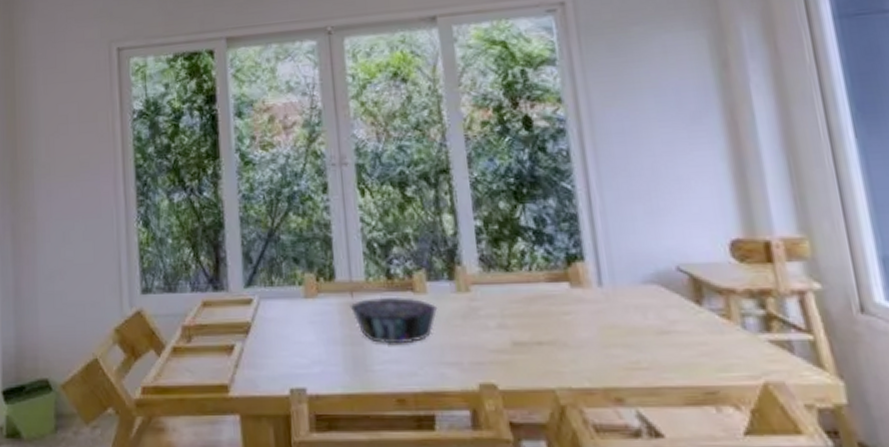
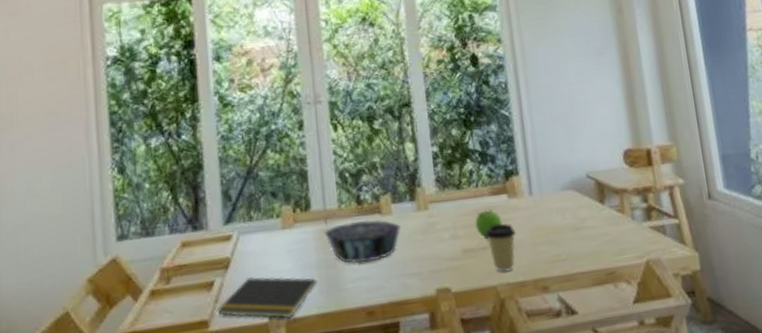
notepad: none [237,346,343,394] -> present [217,277,318,319]
fruit: none [527,297,563,334] -> present [475,208,503,240]
coffee cup: none [539,316,581,374] -> present [484,223,517,273]

